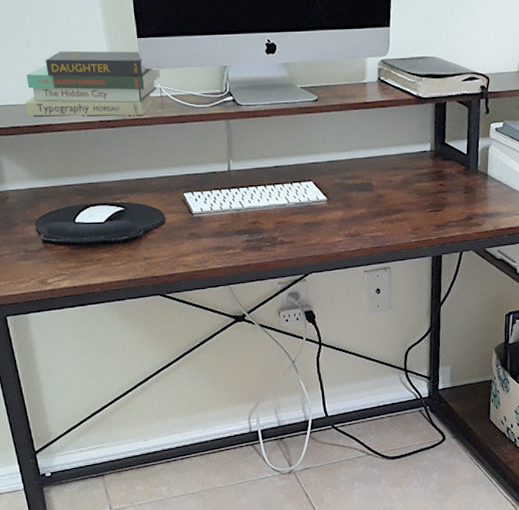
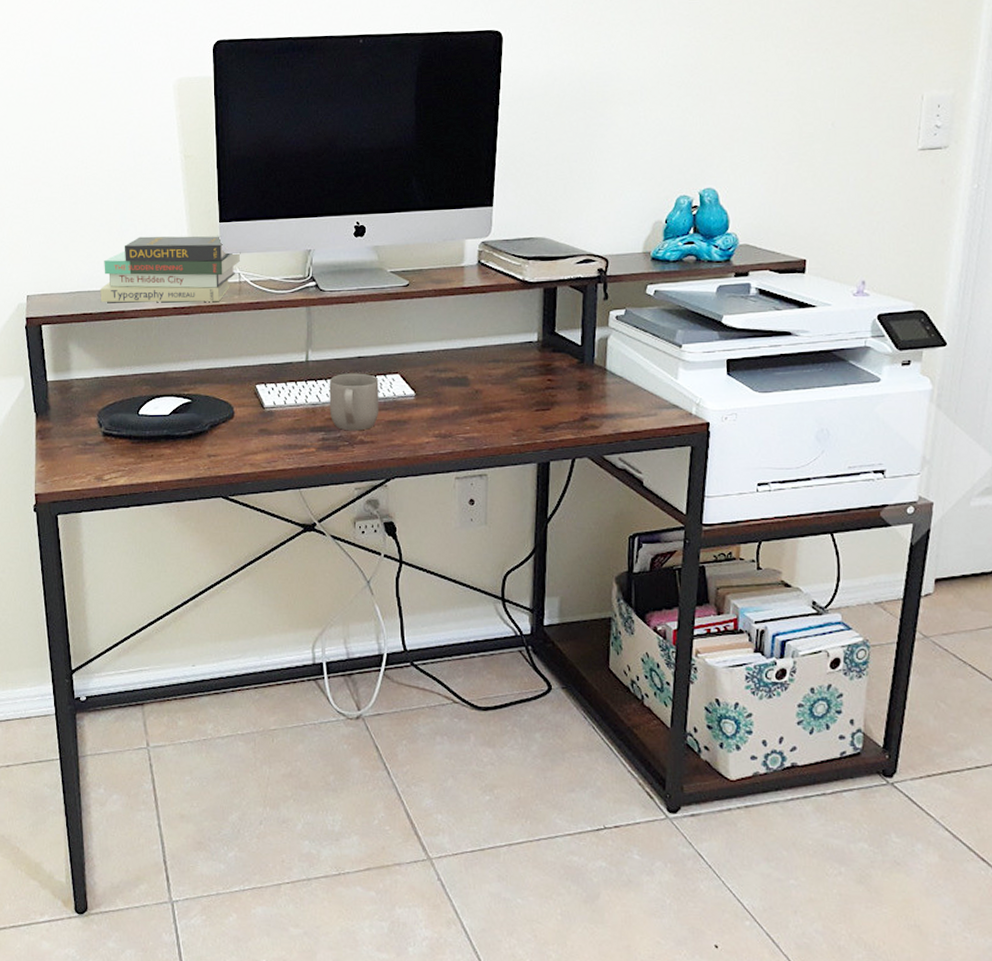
mug: none [250,181,296,233] -> present [329,373,379,431]

